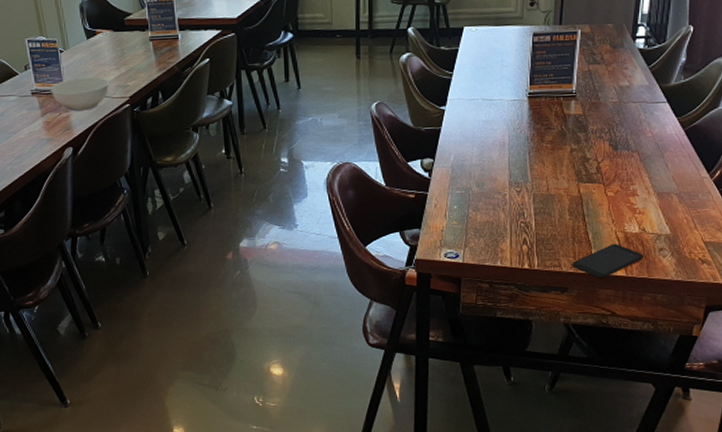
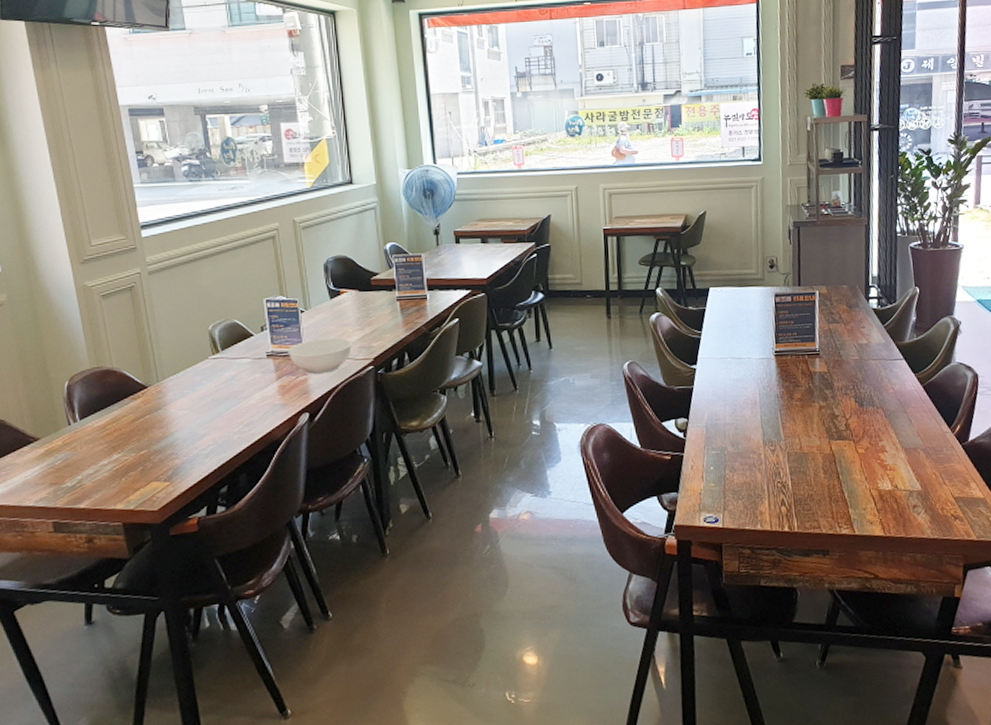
mobile phone: present [572,243,643,279] -> none [831,502,899,540]

